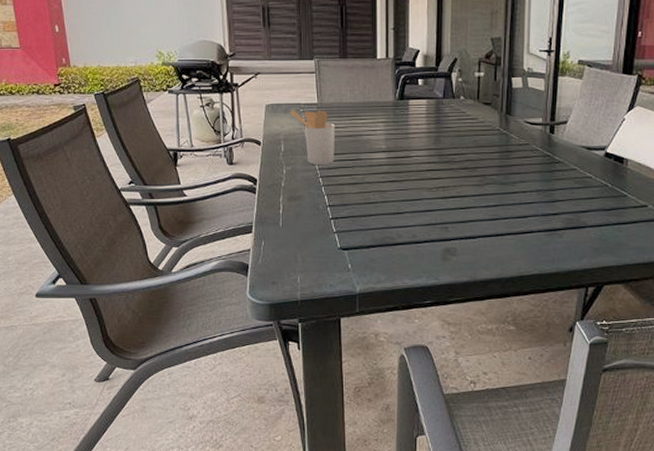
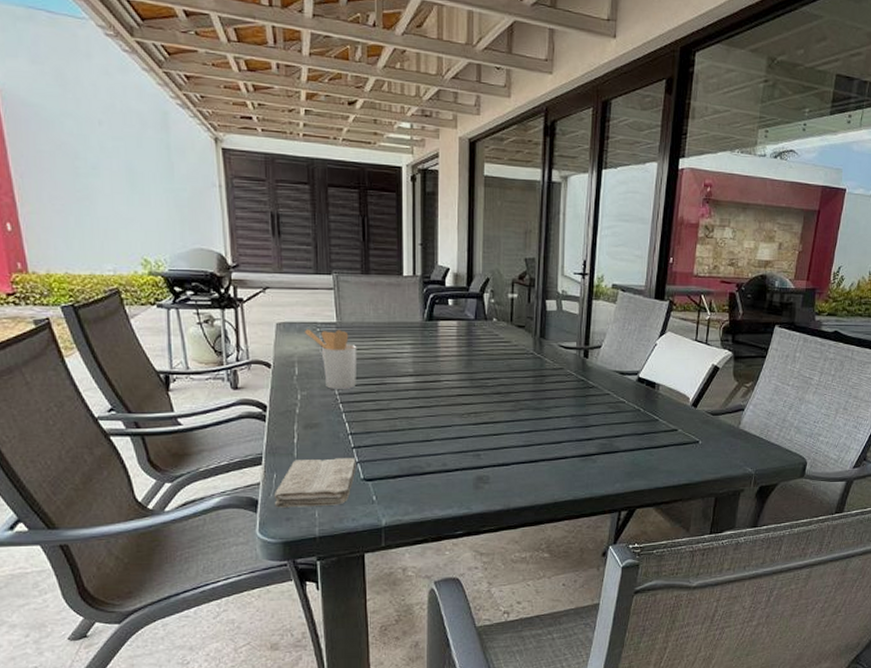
washcloth: none [262,228,334,273] -> present [273,458,356,508]

